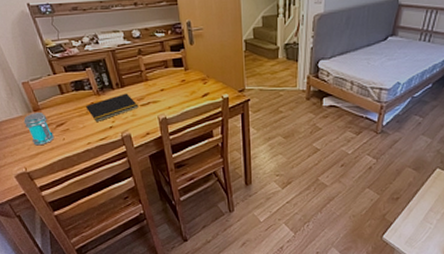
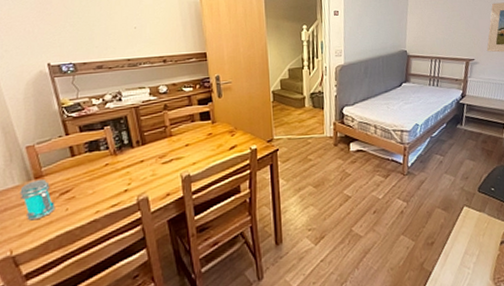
notepad: present [86,93,139,123] -> none [99,151,160,187]

